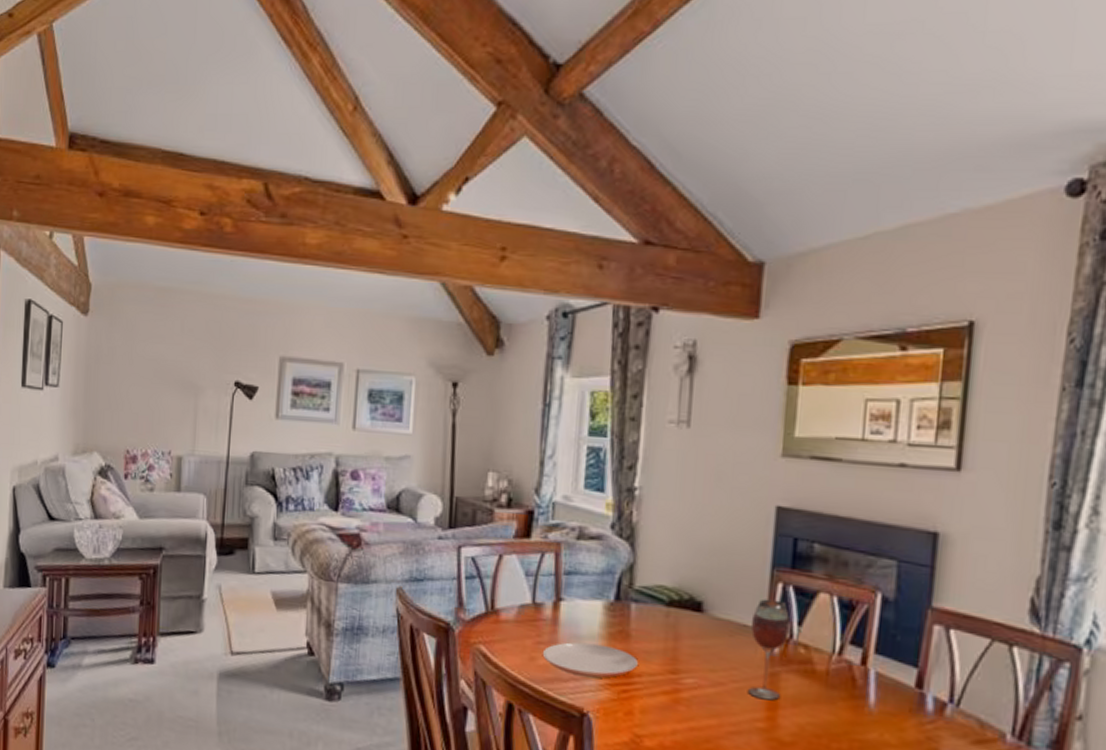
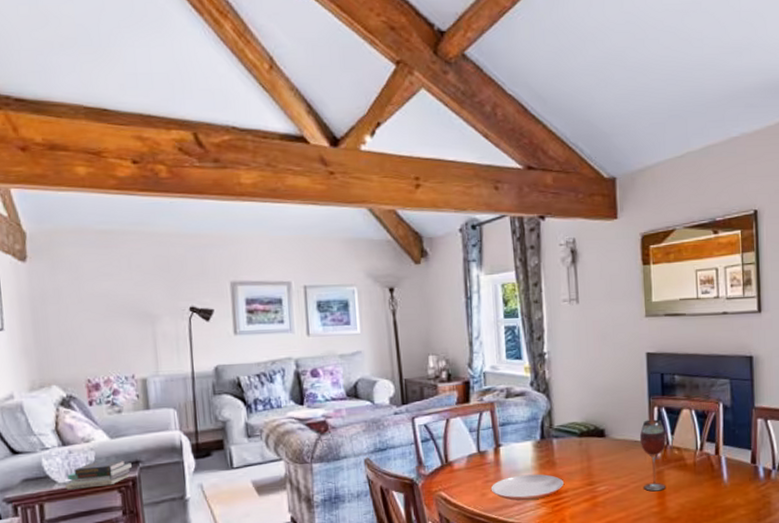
books: none [92,541,155,570] -> present [66,459,132,490]

